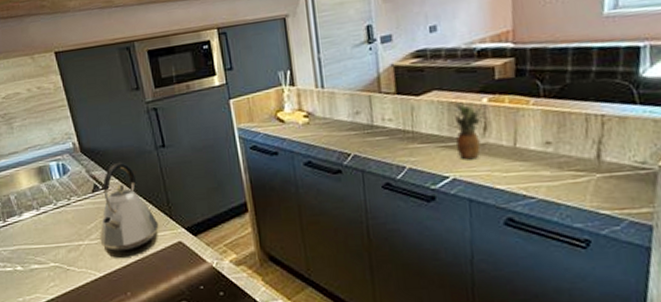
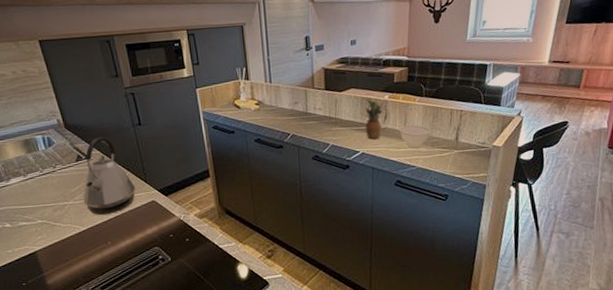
bowl: none [507,137,558,172] -> present [399,124,432,148]

